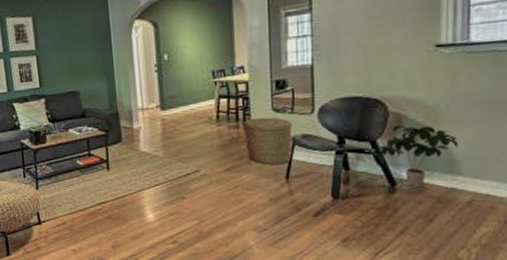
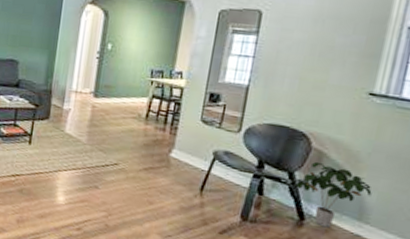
woven basket: present [243,117,292,165] -> none [168,124,217,176]

